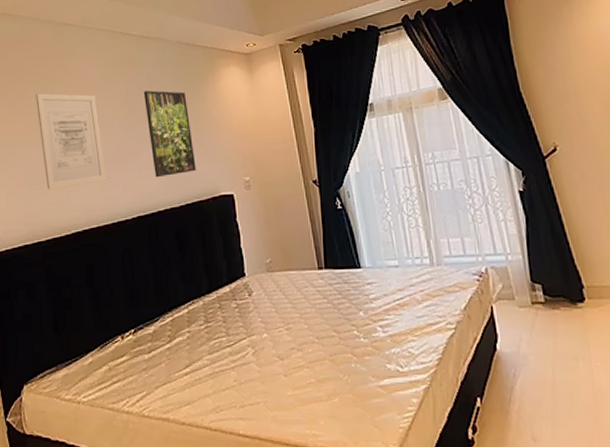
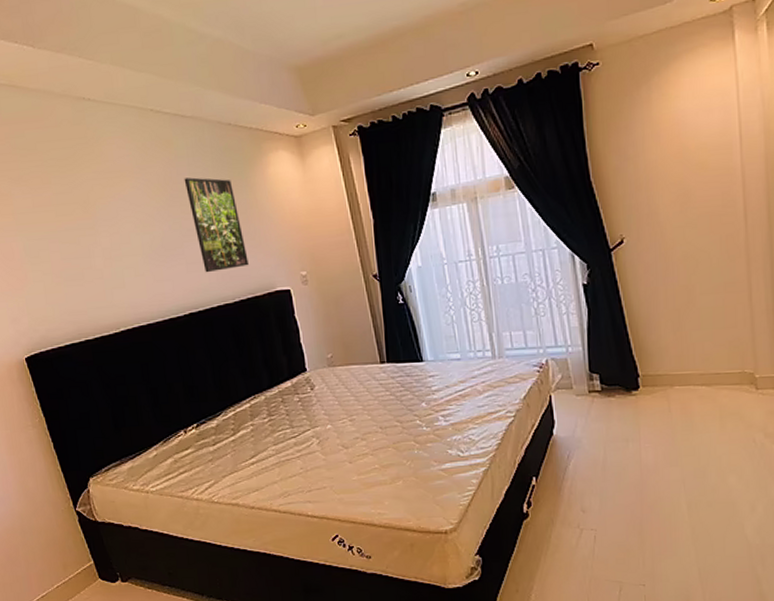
wall art: present [36,93,106,189] -> none [61,180,152,286]

